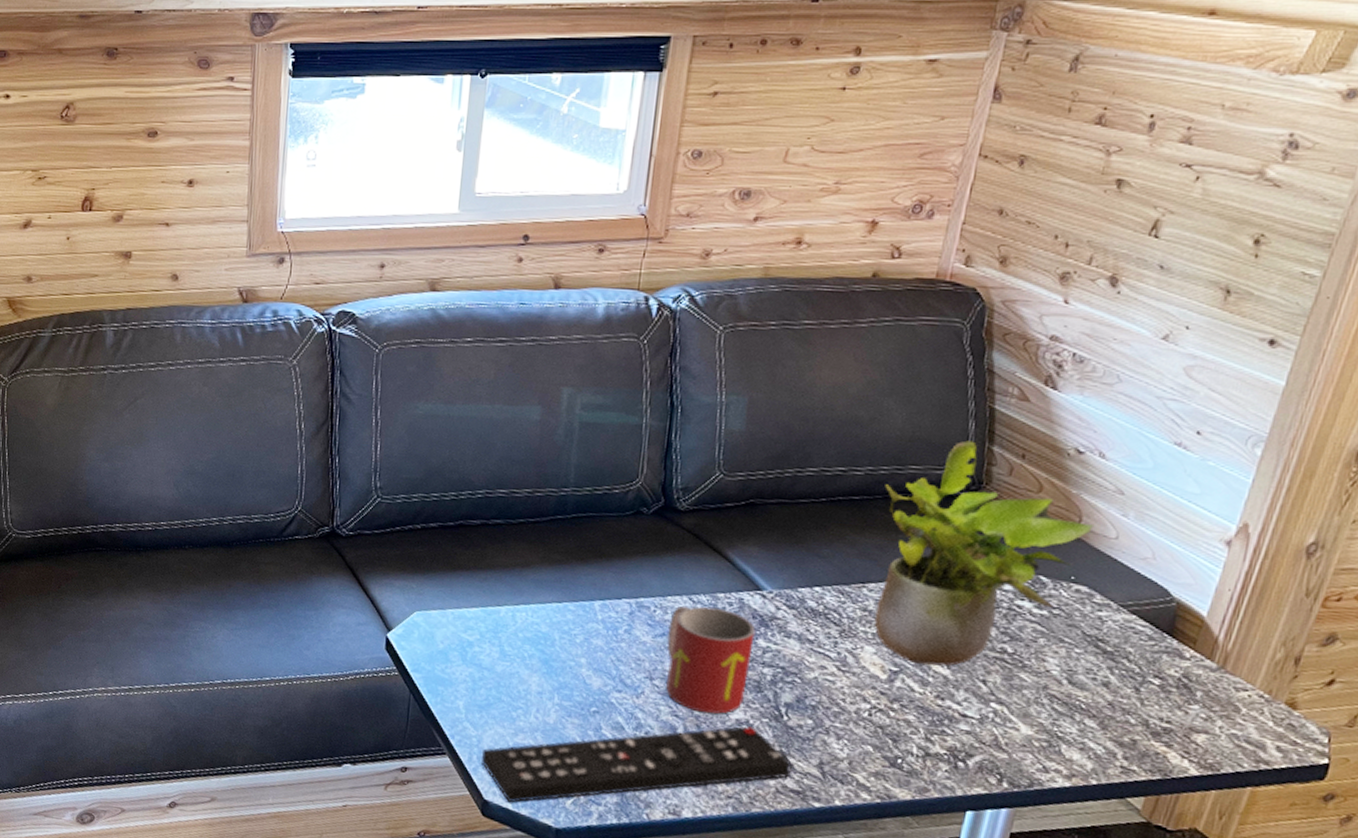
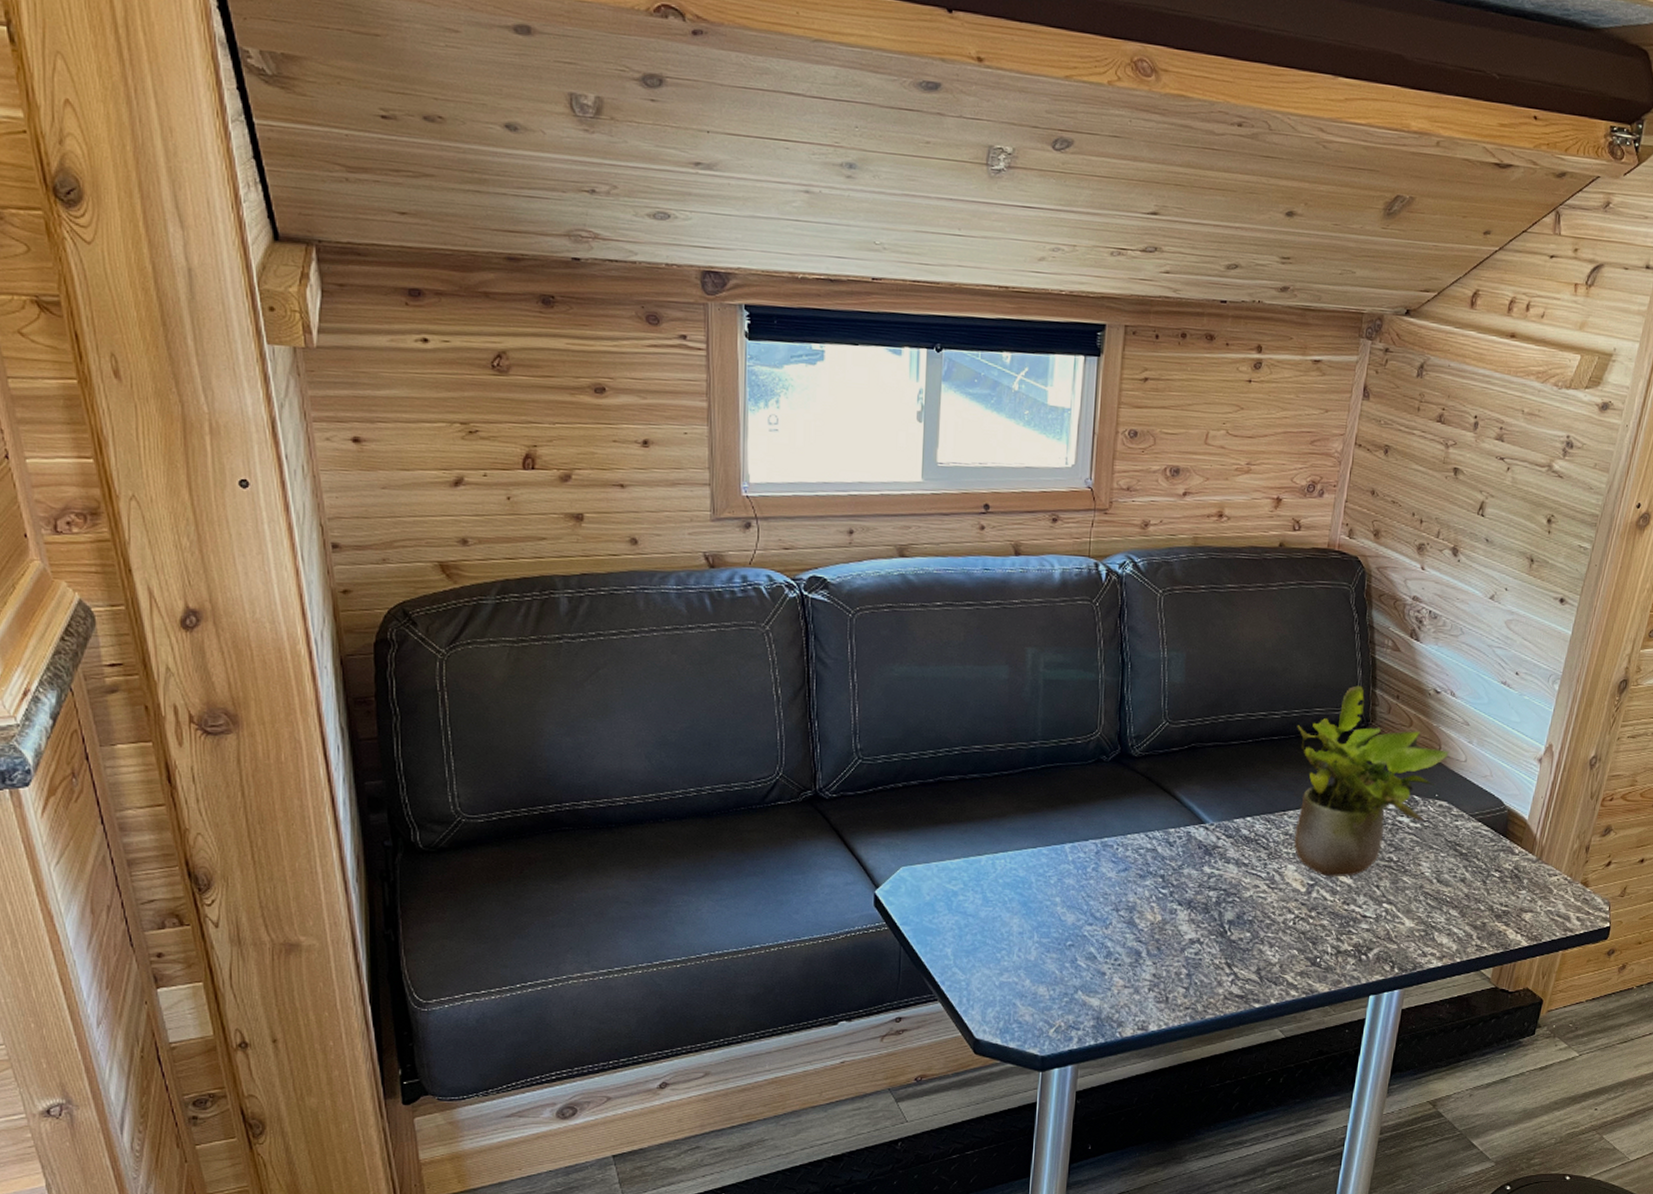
remote control: present [480,726,792,803] -> none [970,944,1236,1038]
mug: present [666,605,756,714] -> none [1129,841,1202,937]

